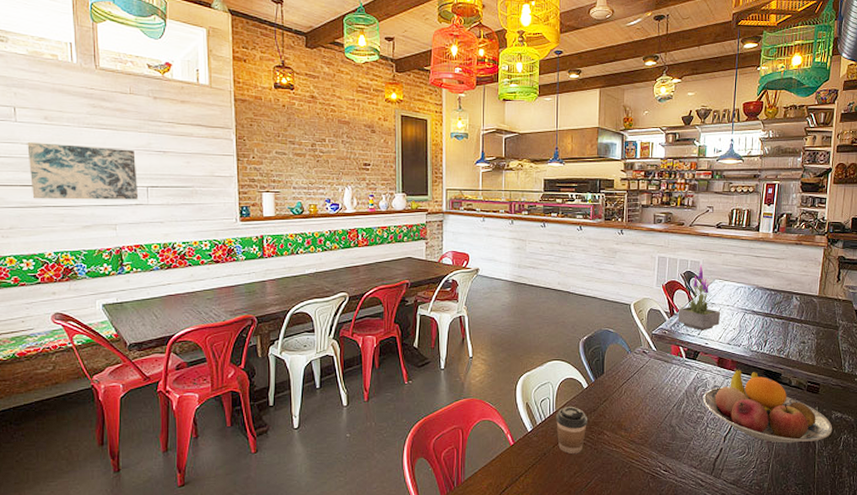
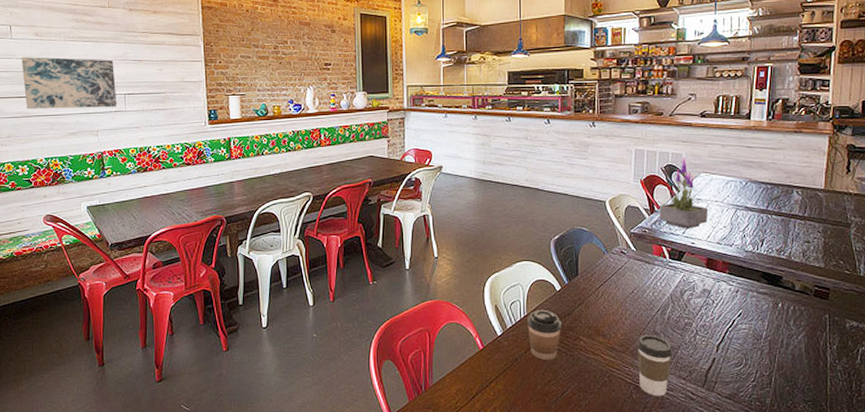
coffee cup: none [654,428,686,484] -> present [636,334,673,396]
fruit bowl: present [703,369,833,443] -> none [691,271,847,355]

